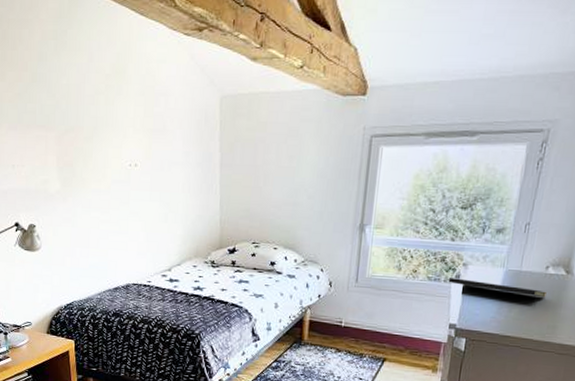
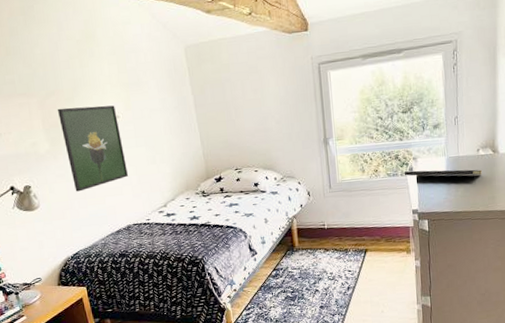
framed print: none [74,147,136,240] -> present [57,105,128,192]

